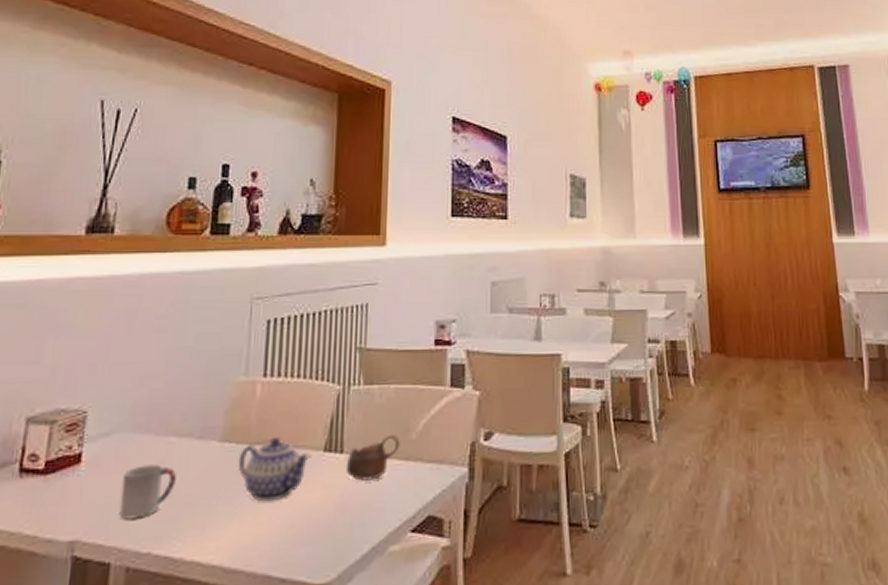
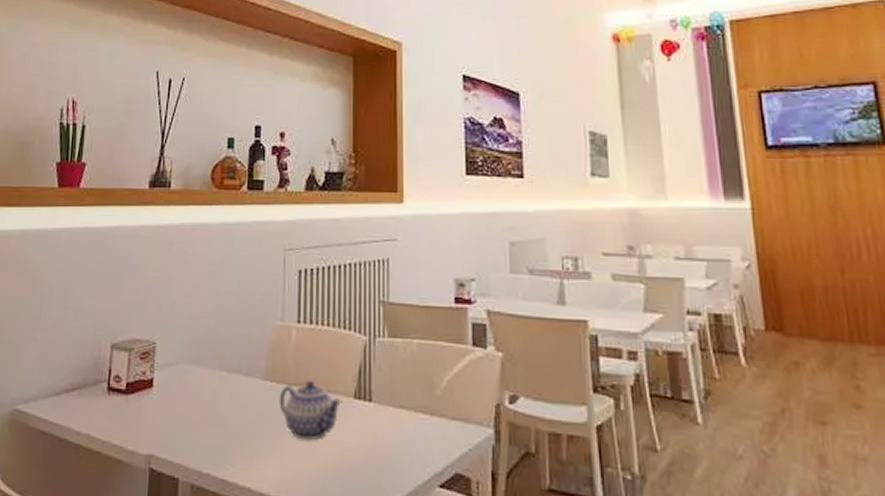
cup: present [119,464,176,520] -> none [184,394,228,442]
cup: present [345,434,400,481] -> none [374,388,425,431]

